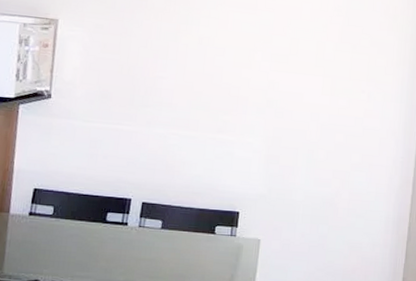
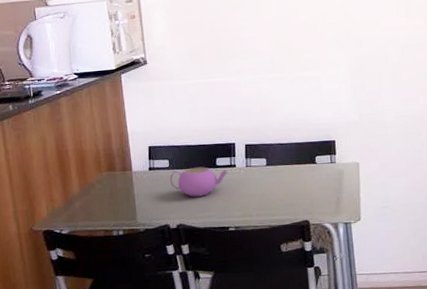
teapot: none [50,219,118,253] -> present [169,167,228,197]

